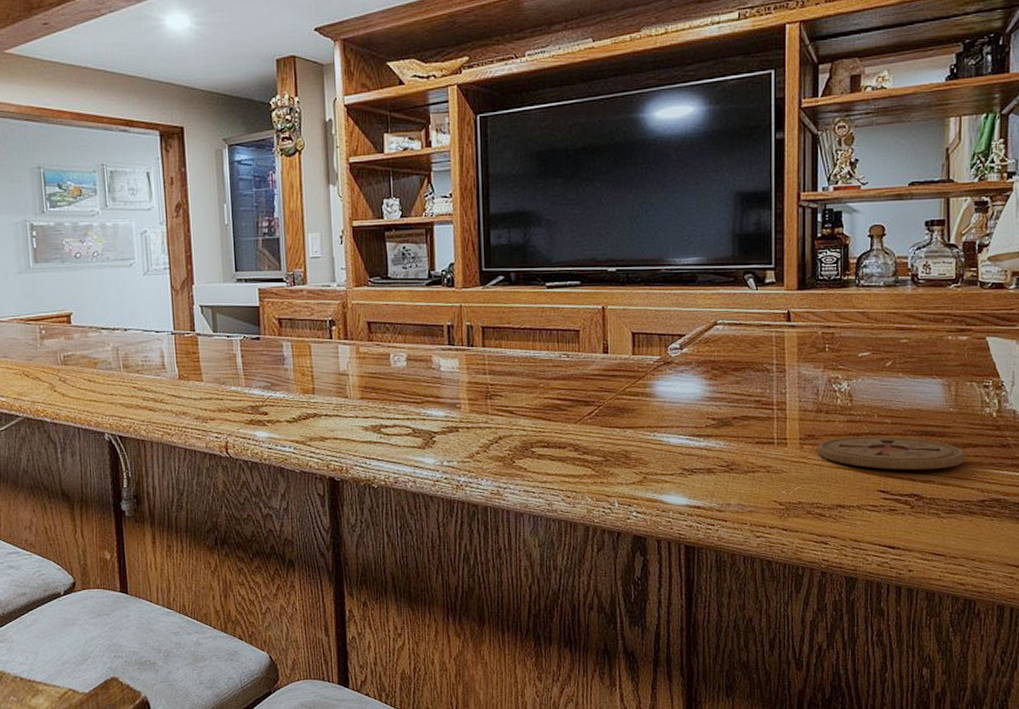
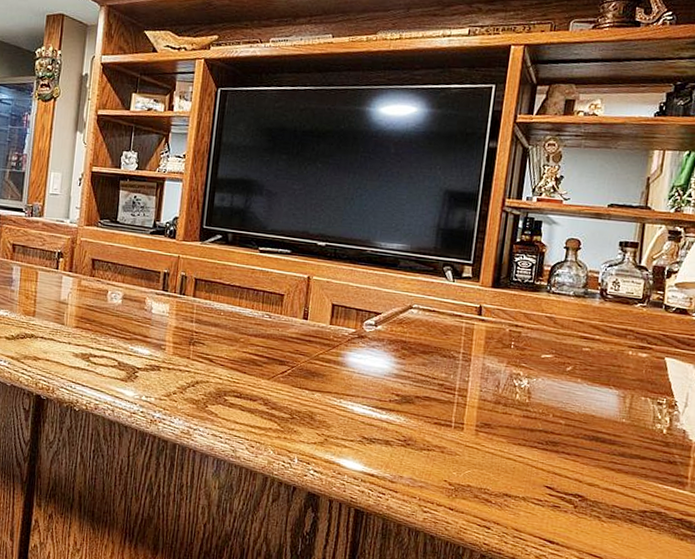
coaster: present [817,436,966,470] -> none [491,430,633,475]

